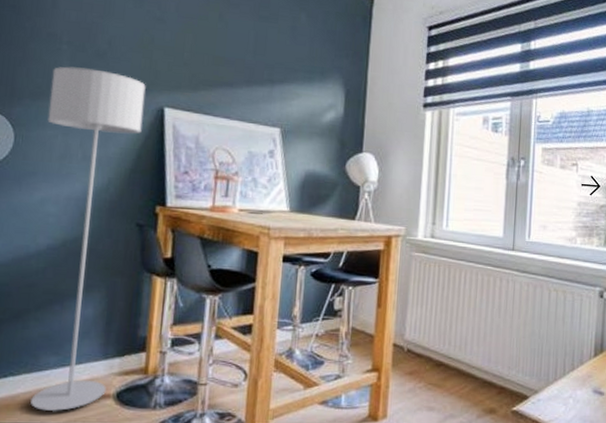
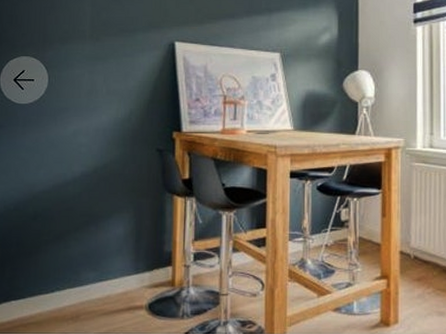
floor lamp: present [30,66,146,412] -> none [75,12,158,323]

